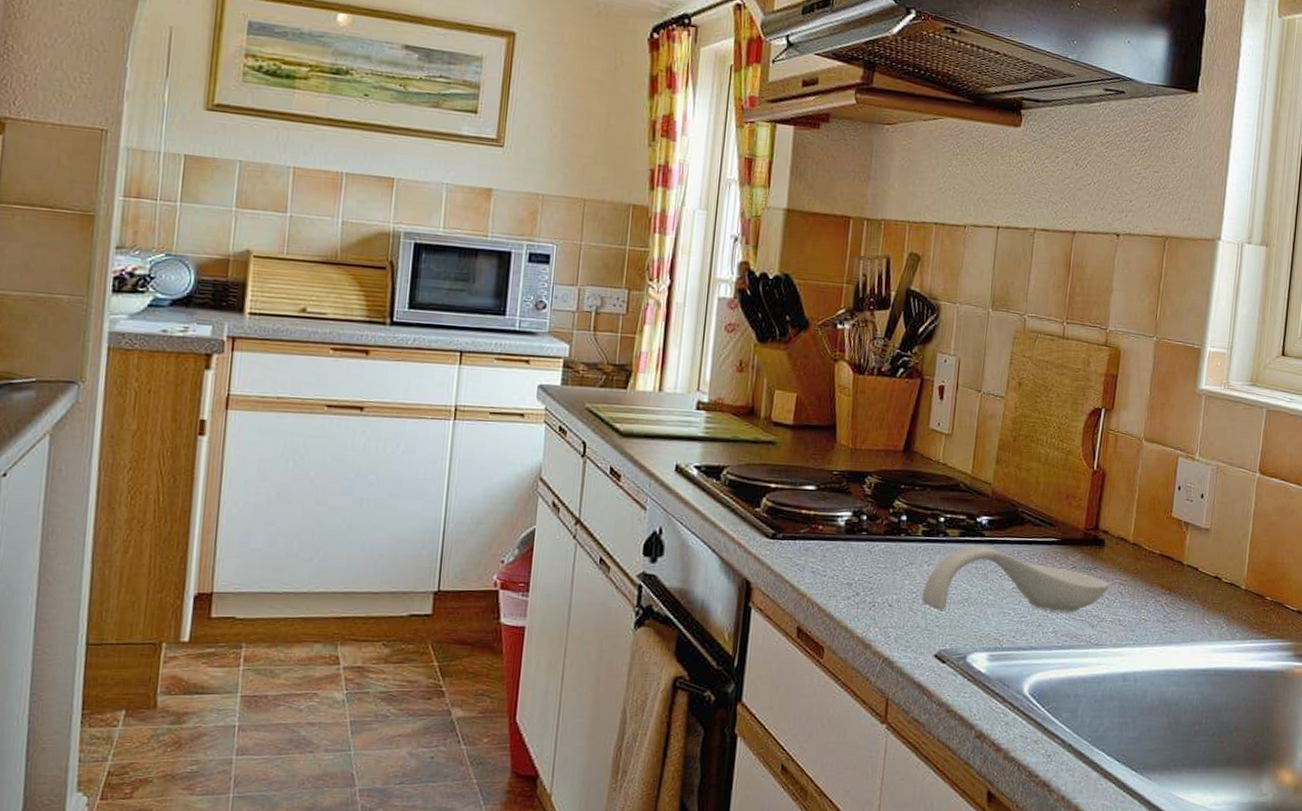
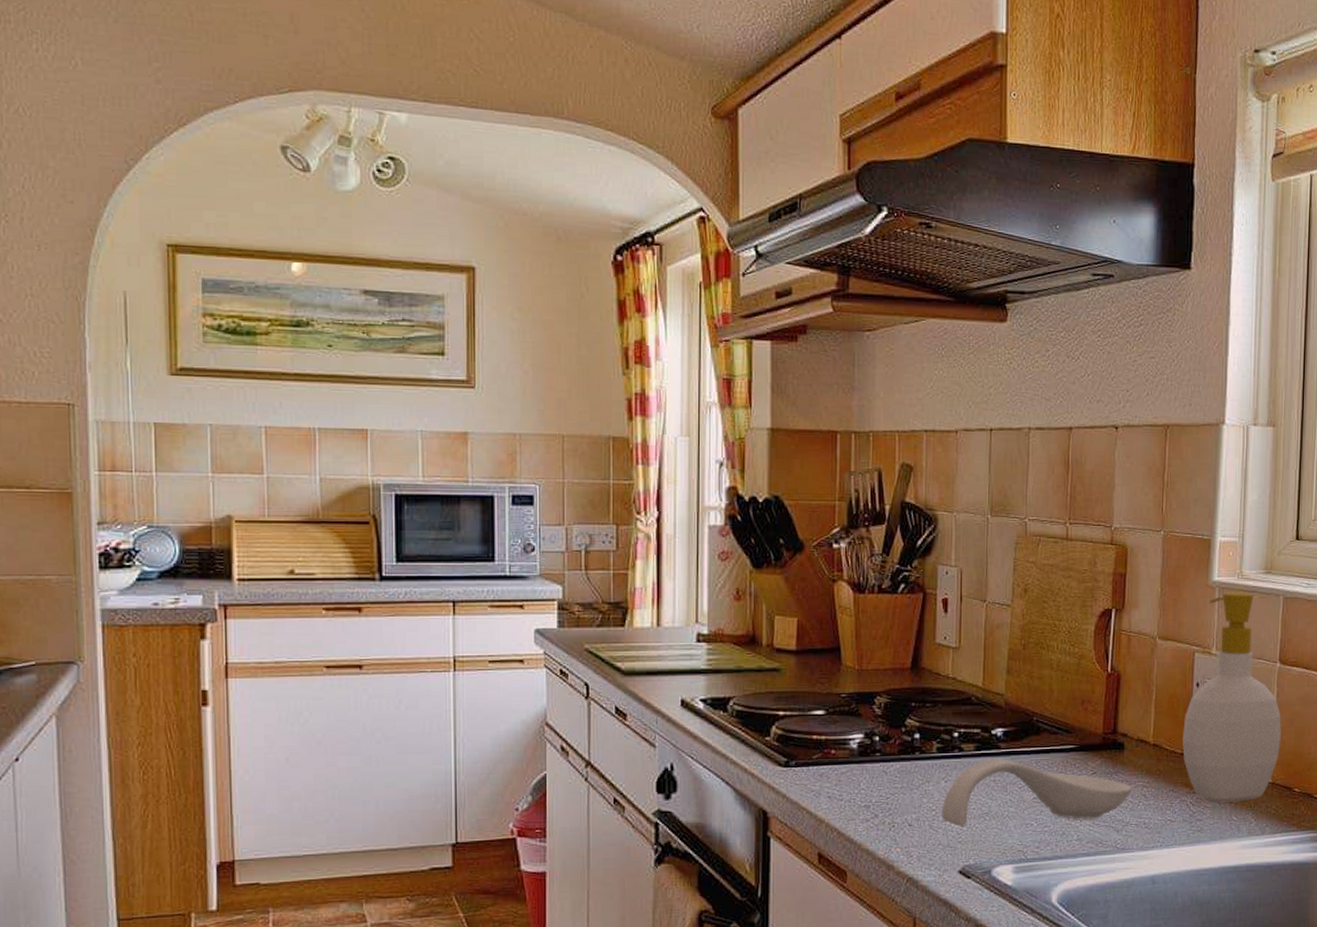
soap bottle: none [1161,401,1258,606] -> present [1183,592,1281,803]

